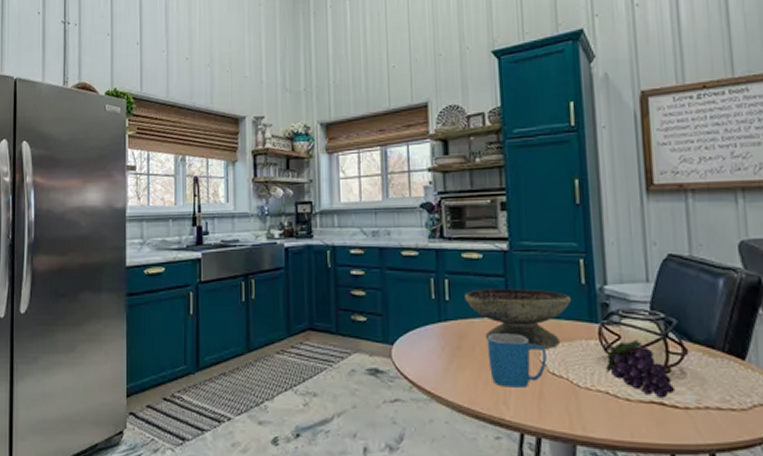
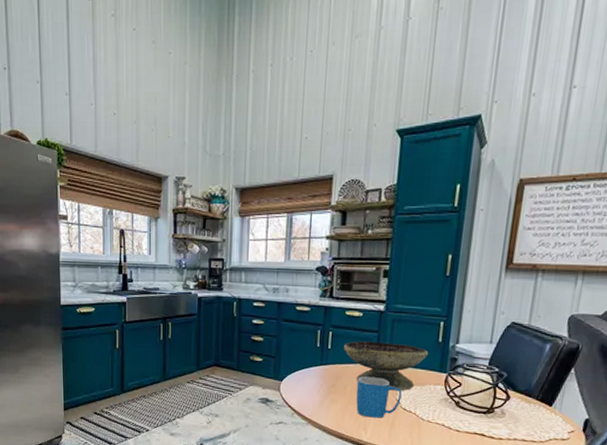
fruit: present [603,339,676,399] -> none [445,387,495,431]

